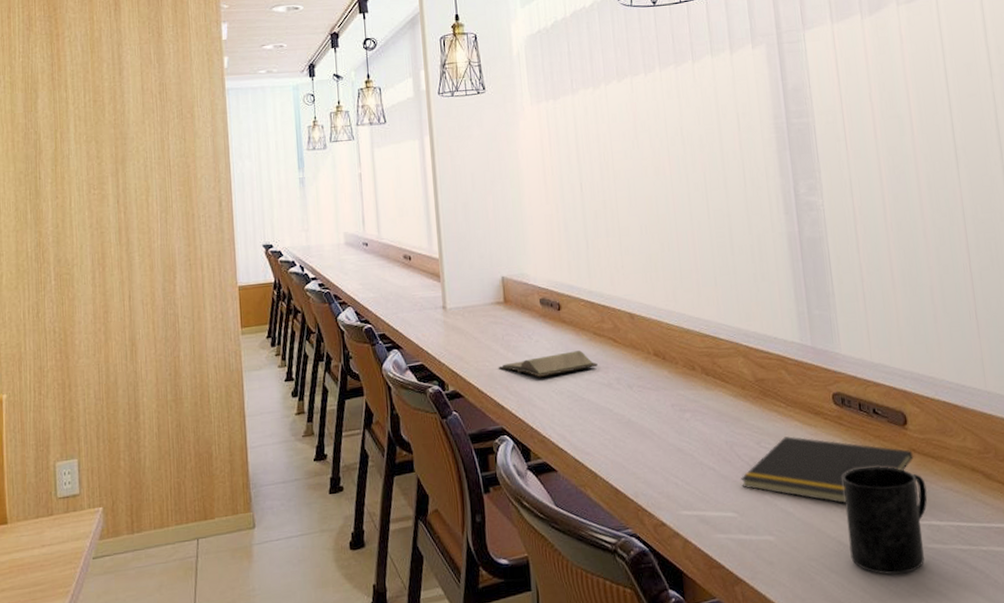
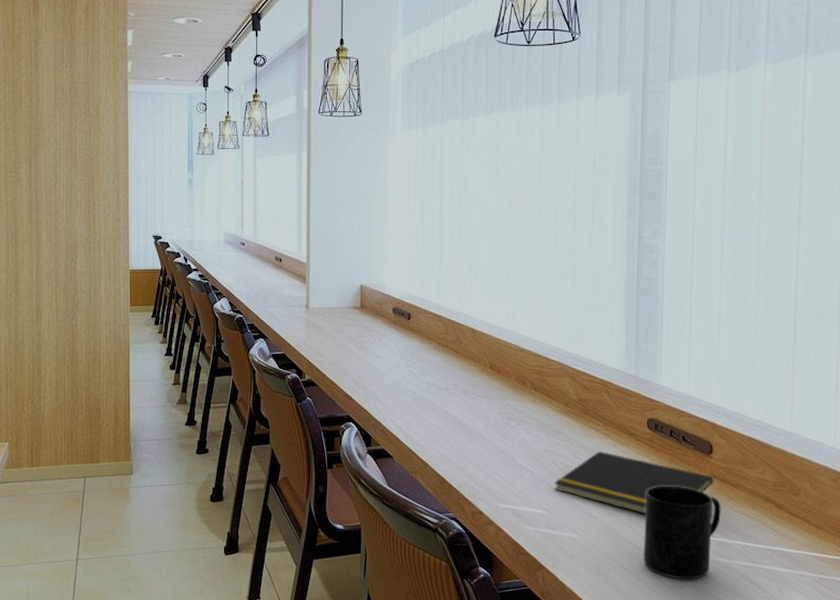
hardback book: present [498,350,598,378] -> none [350,357,438,377]

